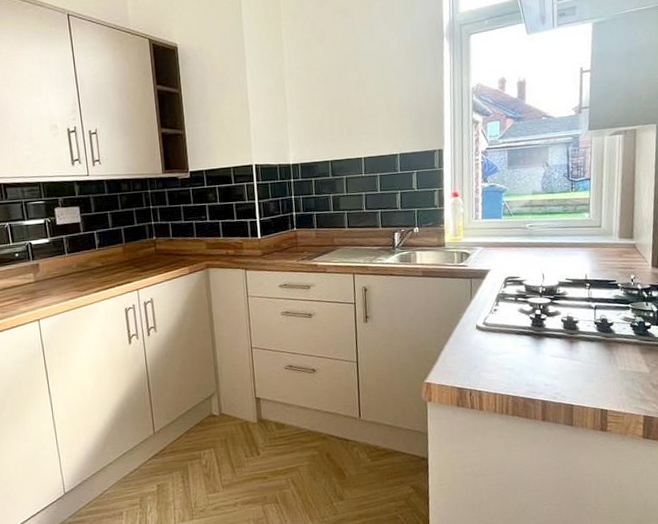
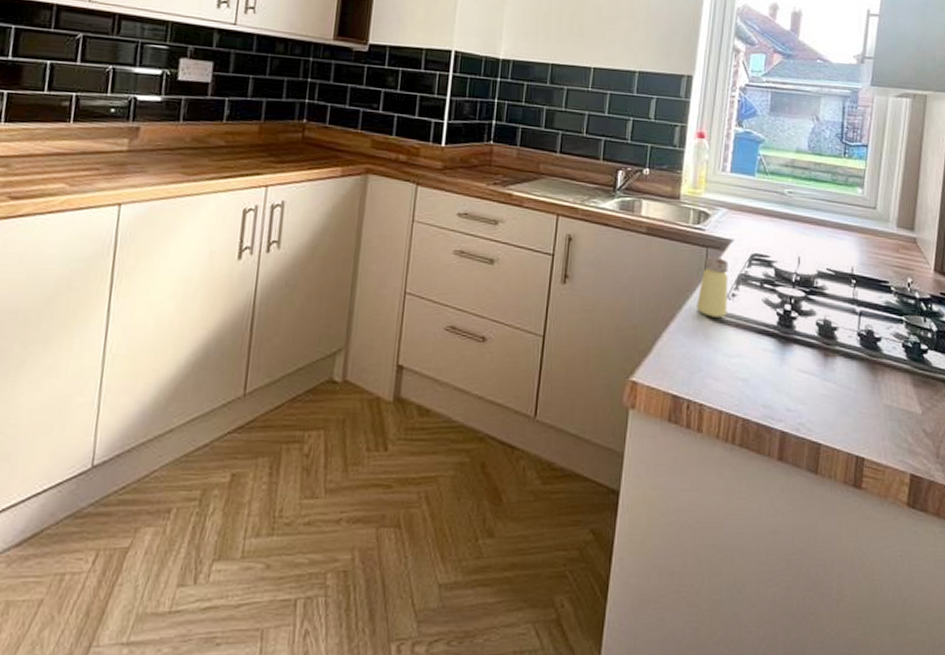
saltshaker: none [468,284,492,329] -> present [697,257,728,318]

